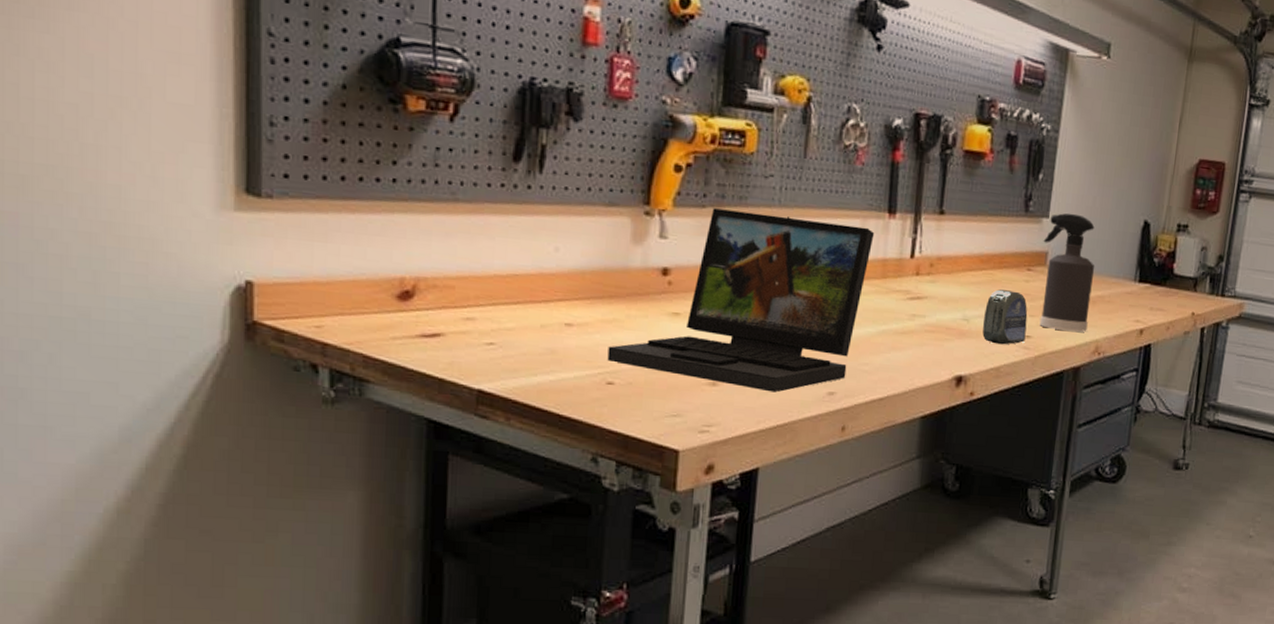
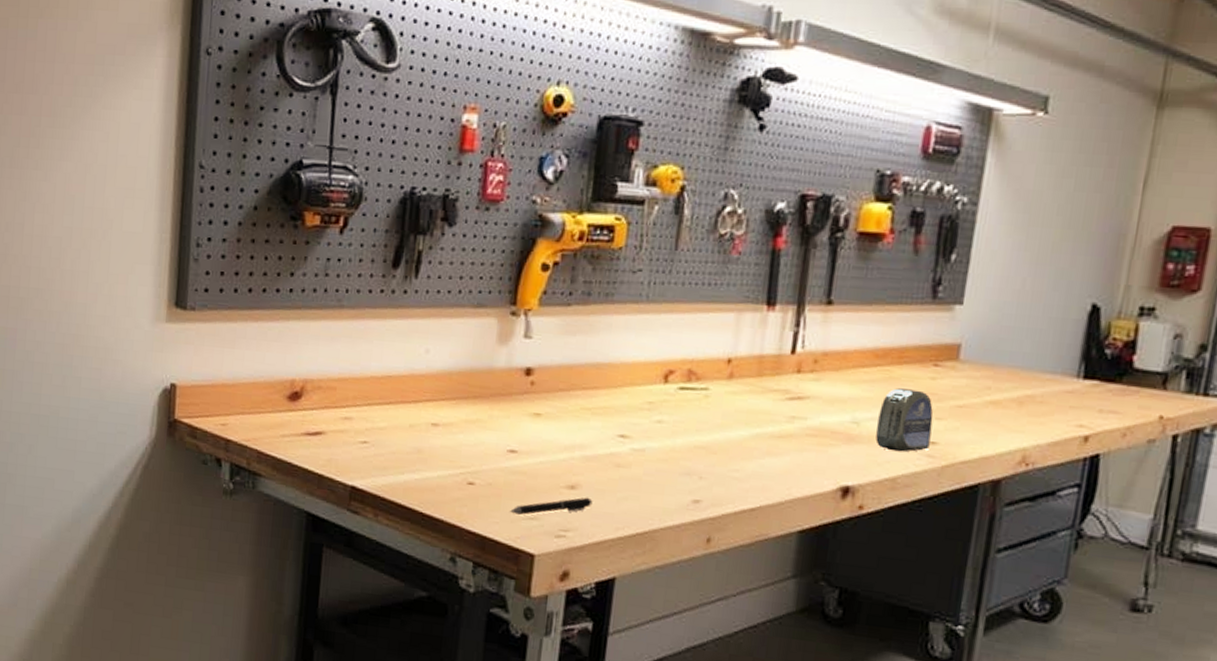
laptop: present [607,208,875,393] -> none [469,306,751,499]
pen: none [652,393,734,414] -> present [510,497,593,516]
spray bottle: present [1039,213,1095,332] -> none [948,298,1024,439]

